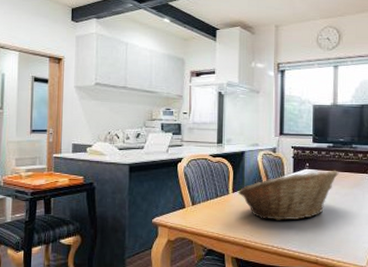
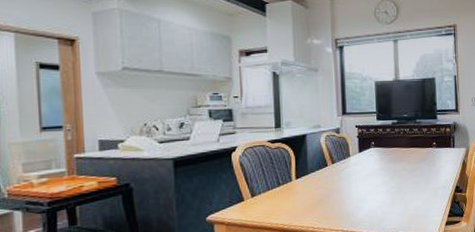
fruit basket: present [238,170,339,220] -> none [302,146,405,205]

